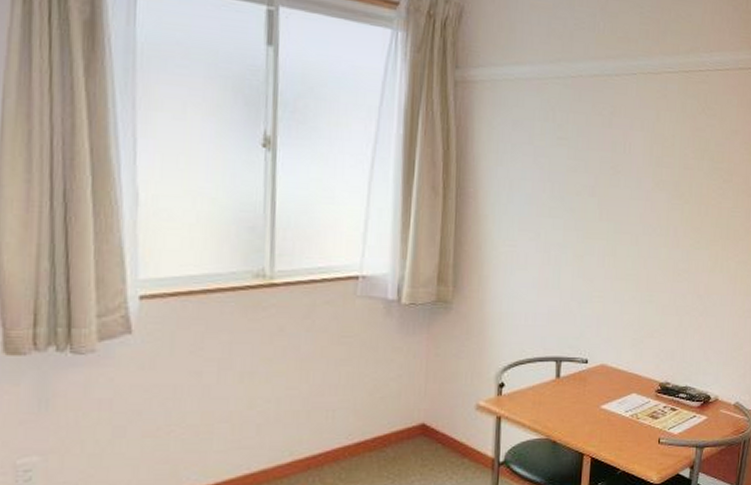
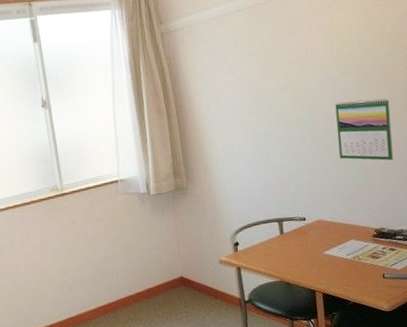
calendar: none [637,221,699,303] -> present [335,98,394,161]

